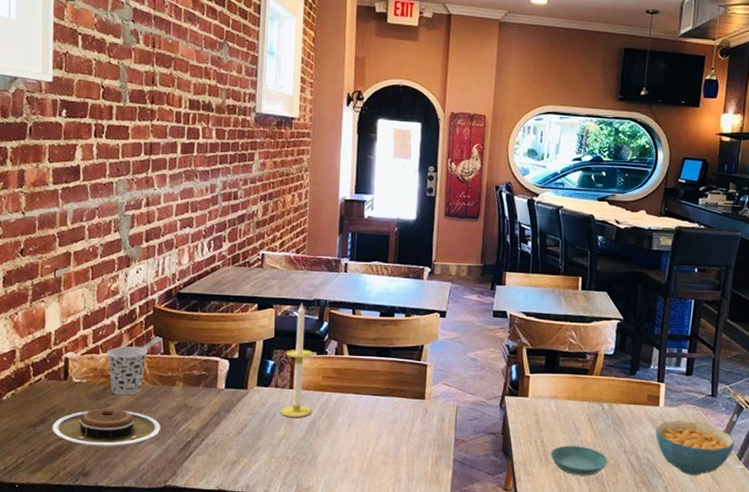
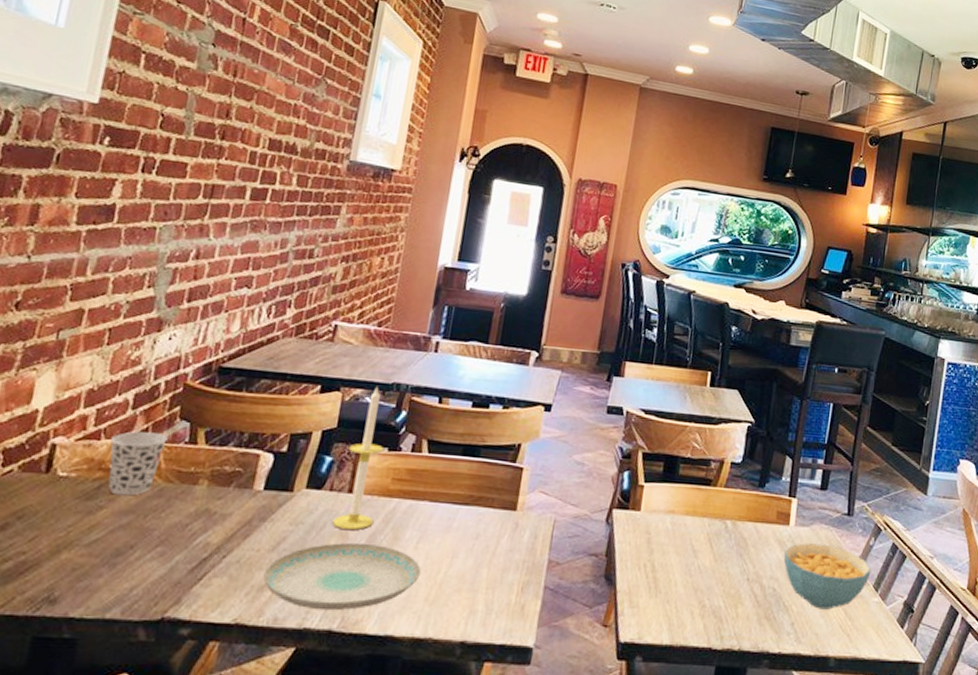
plate: present [51,407,161,448] -> none [15,511,170,565]
plate: none [234,428,353,480] -> present [263,543,420,611]
saucer: present [550,445,609,476] -> none [661,571,729,610]

